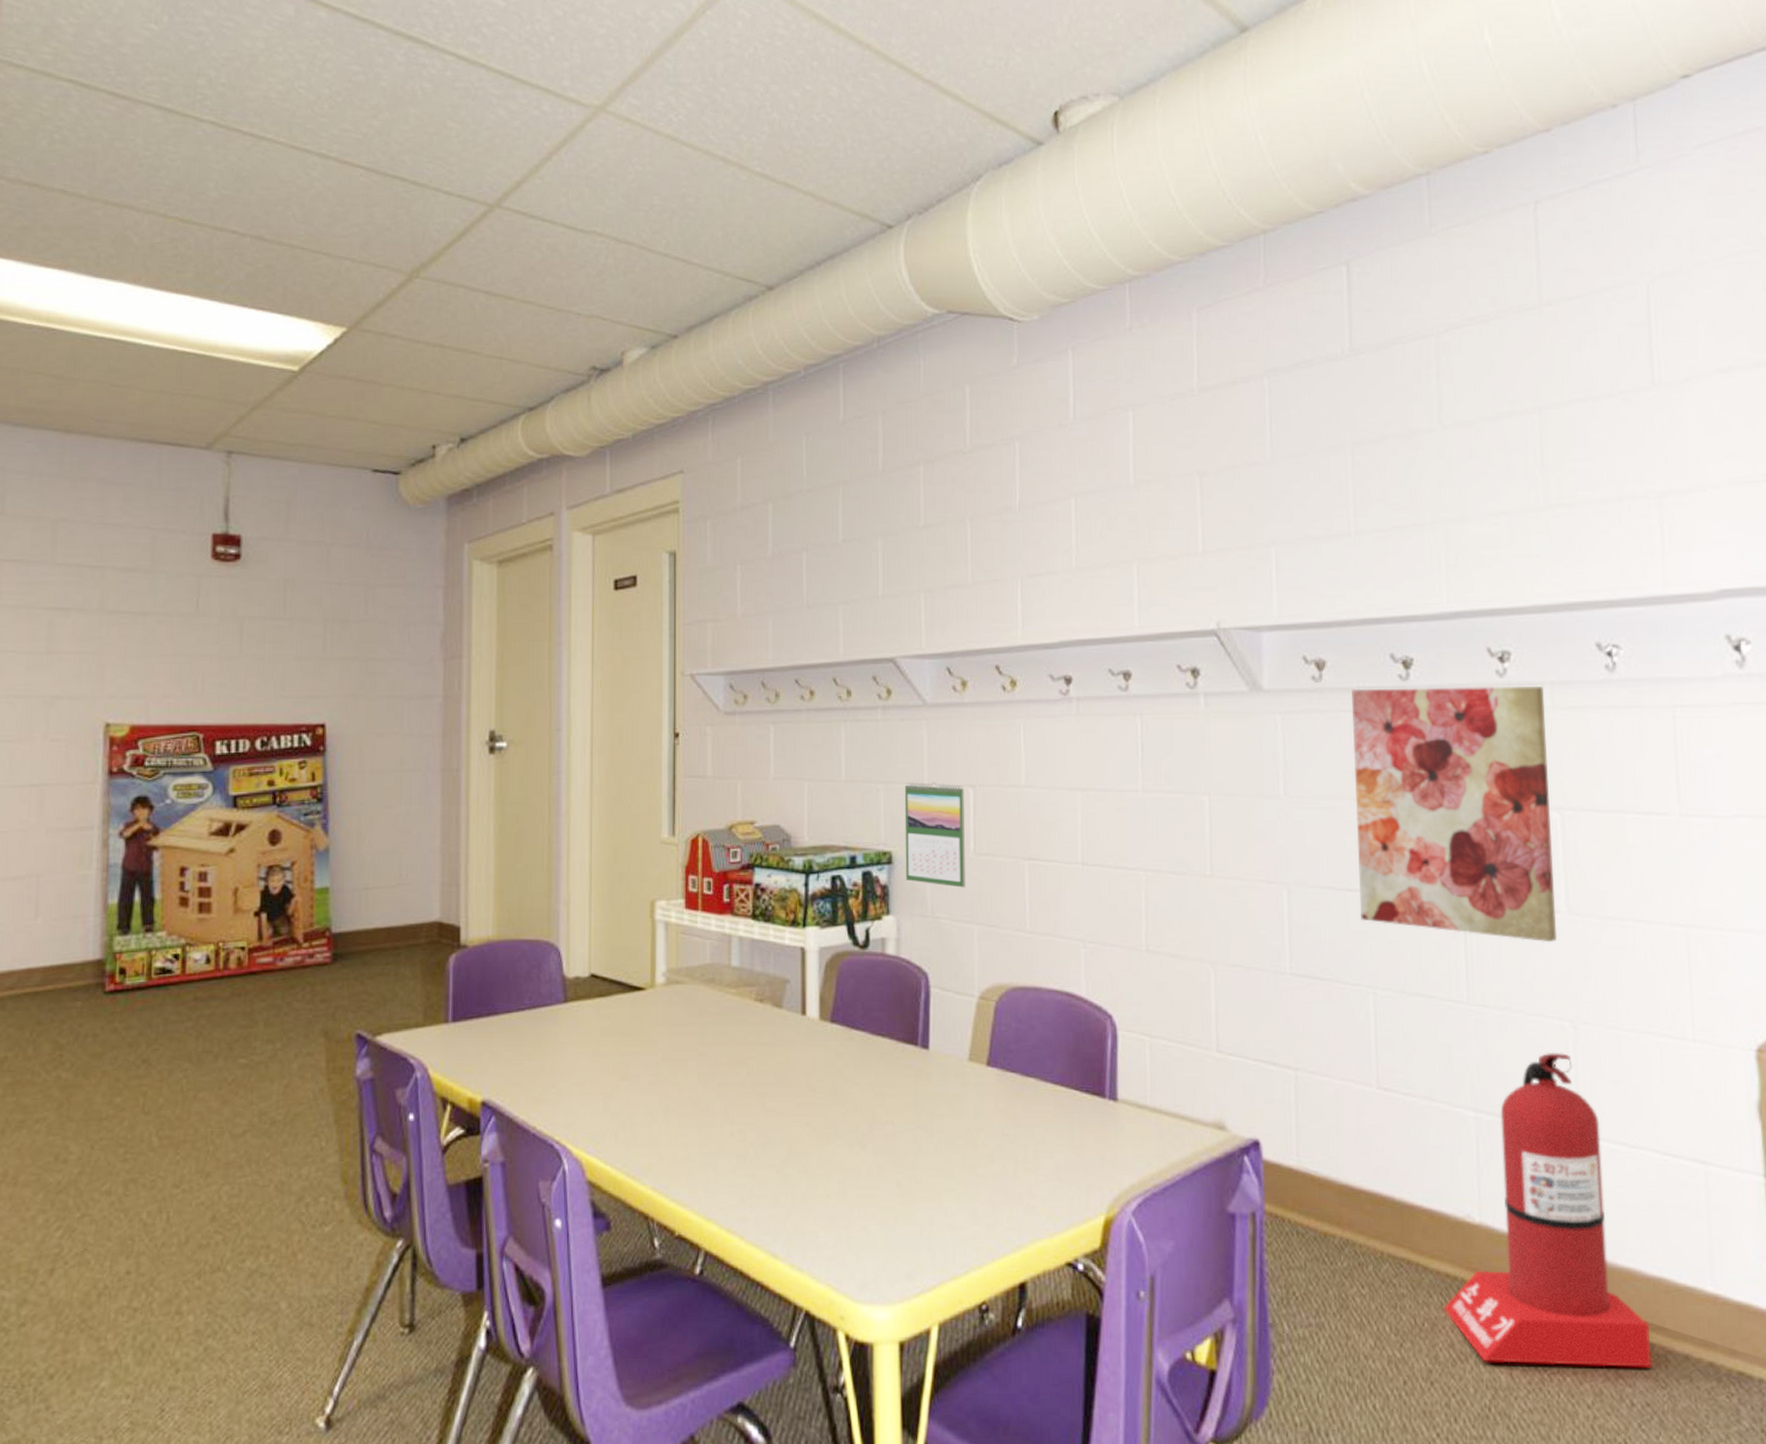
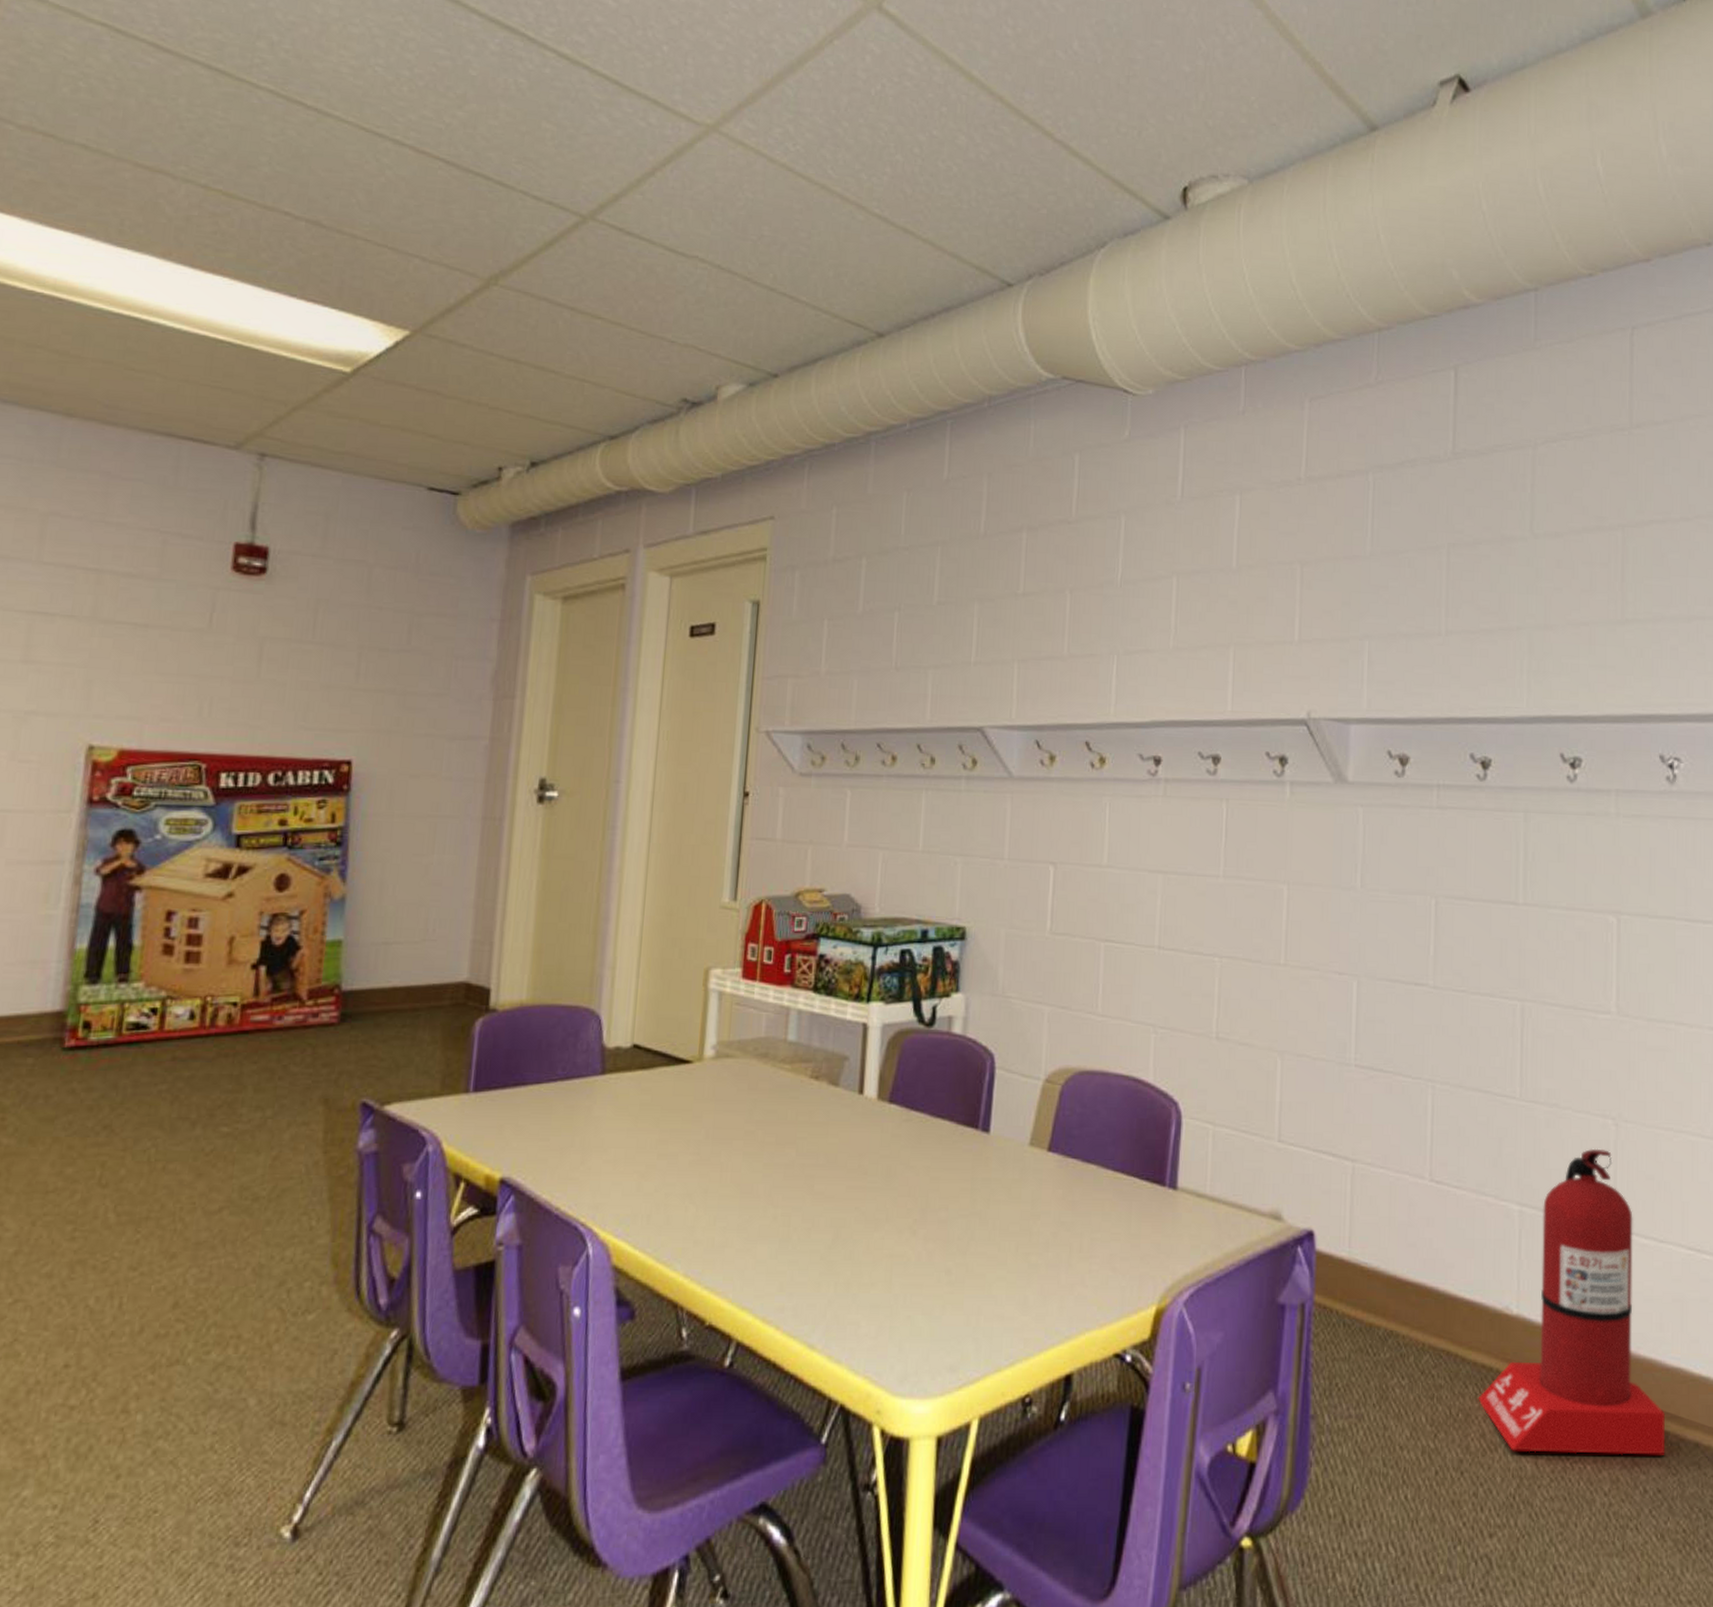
calendar: present [904,782,965,888] -> none [978,856,1045,967]
wall art: present [1352,686,1556,942] -> none [1424,785,1609,1041]

